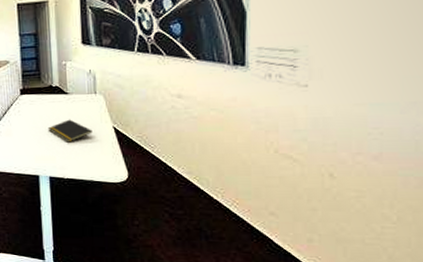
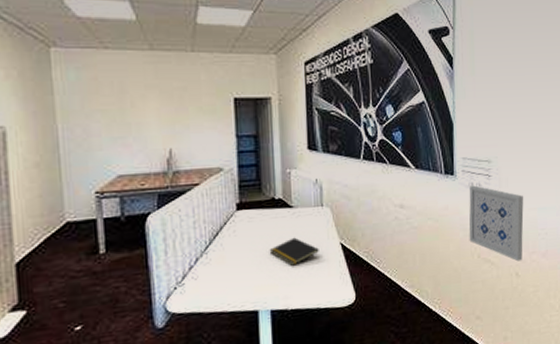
wall art: none [263,76,346,162] -> present [469,185,524,262]

